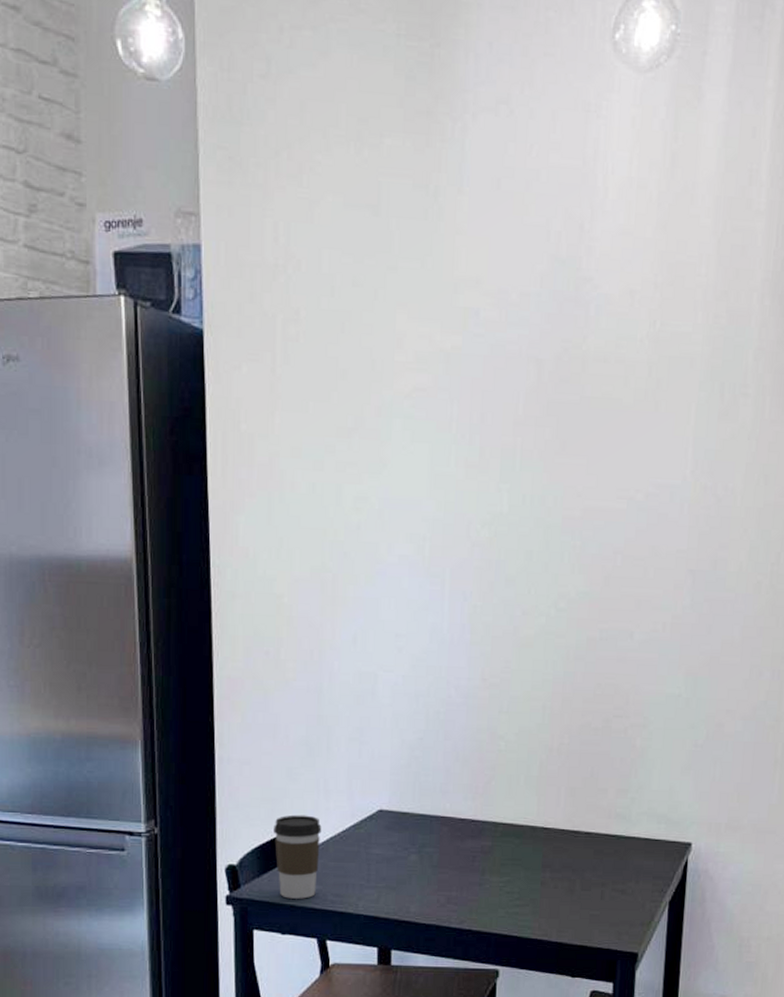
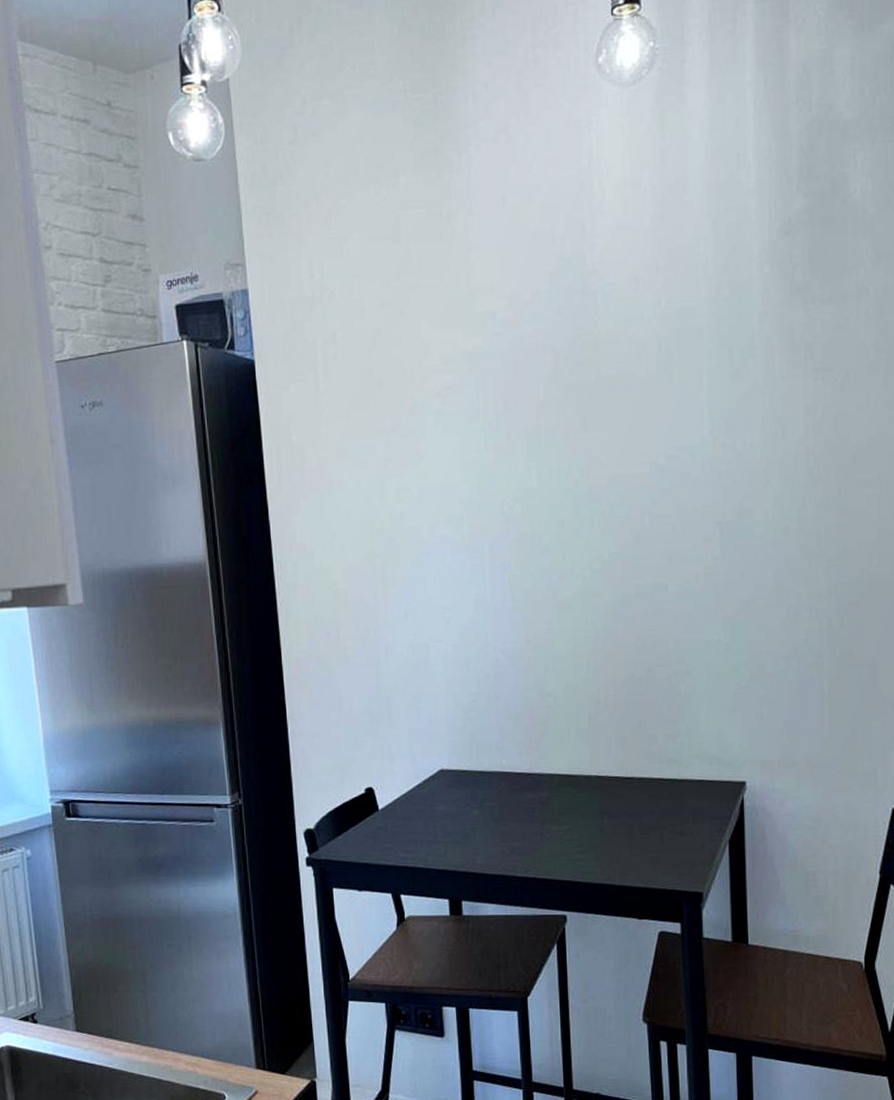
coffee cup: present [273,814,322,899] -> none [345,779,389,857]

